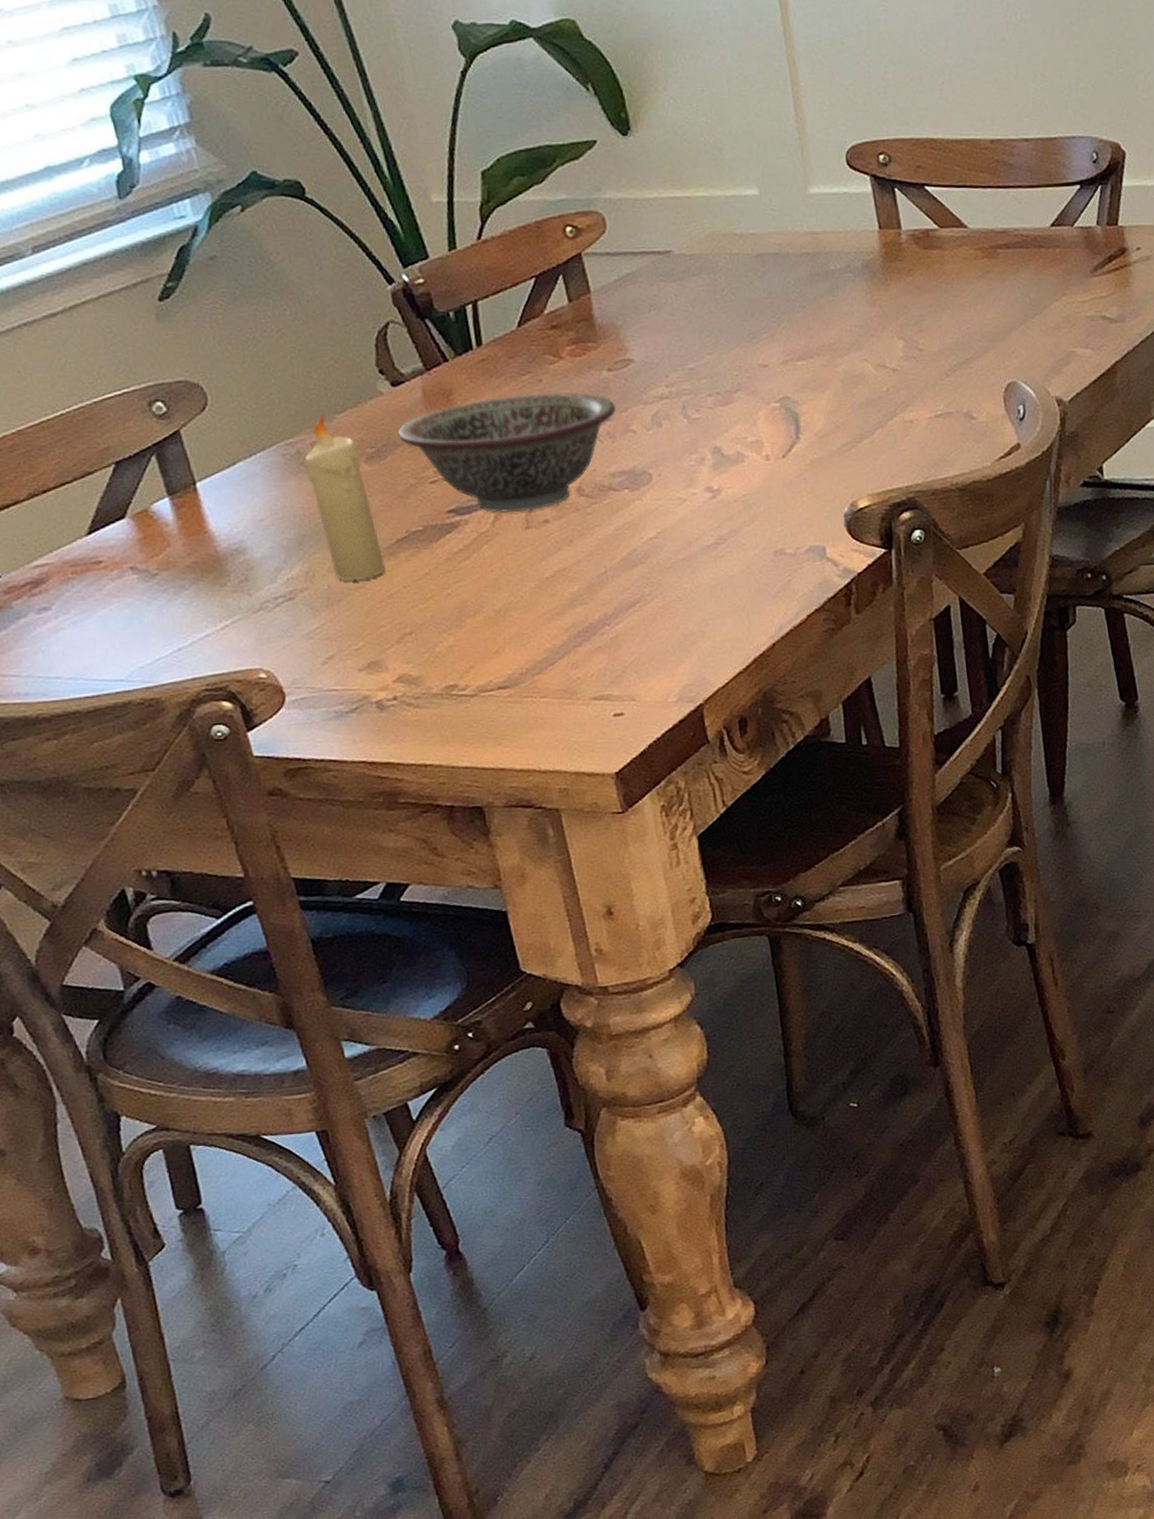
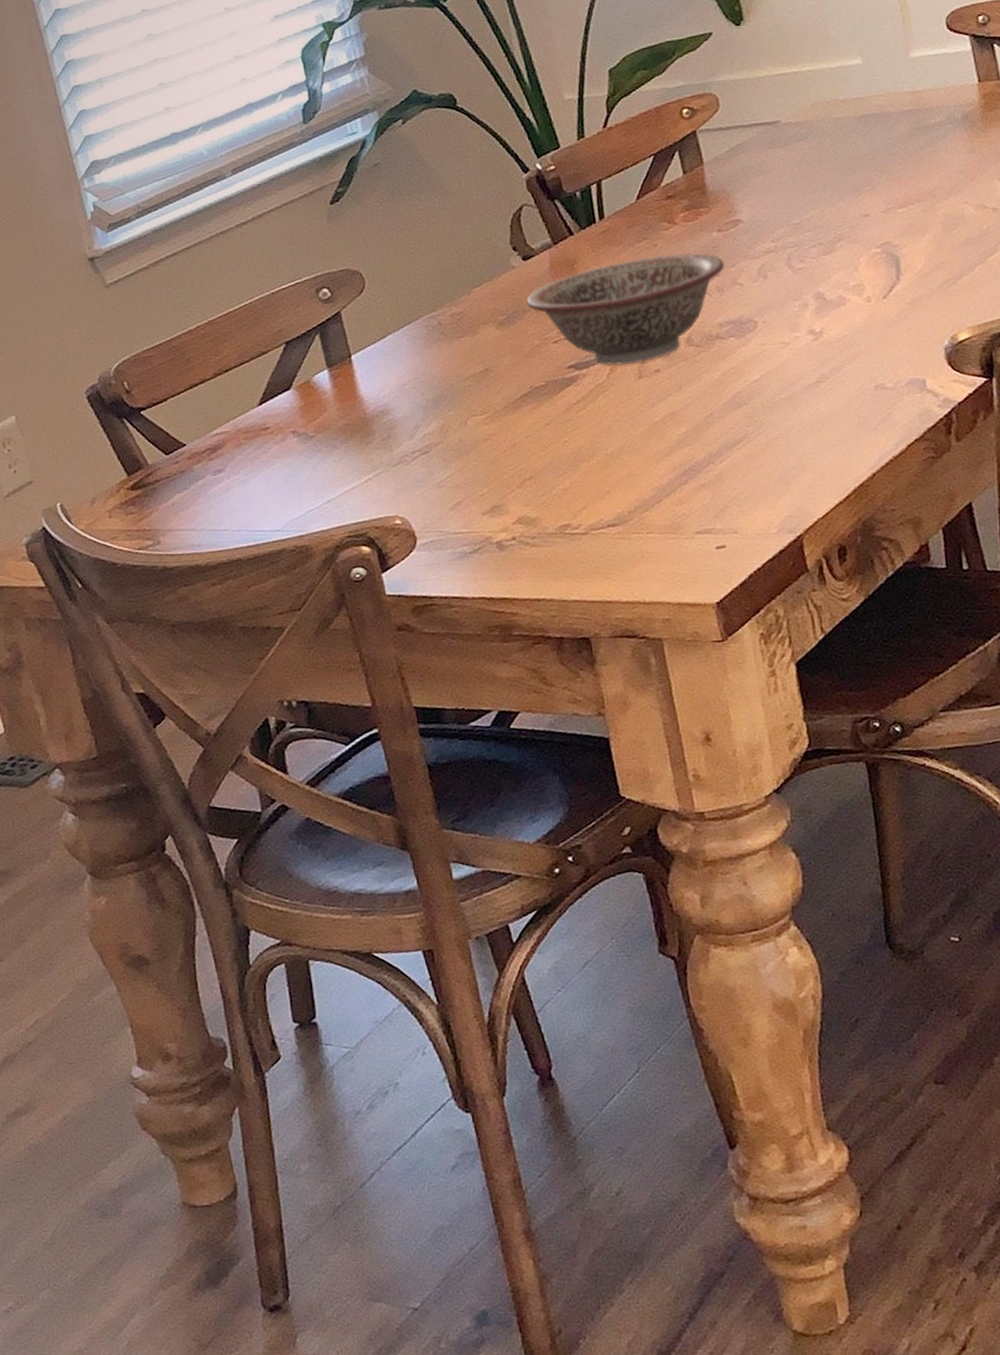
candle: present [305,413,386,581] -> none [444,288,511,434]

